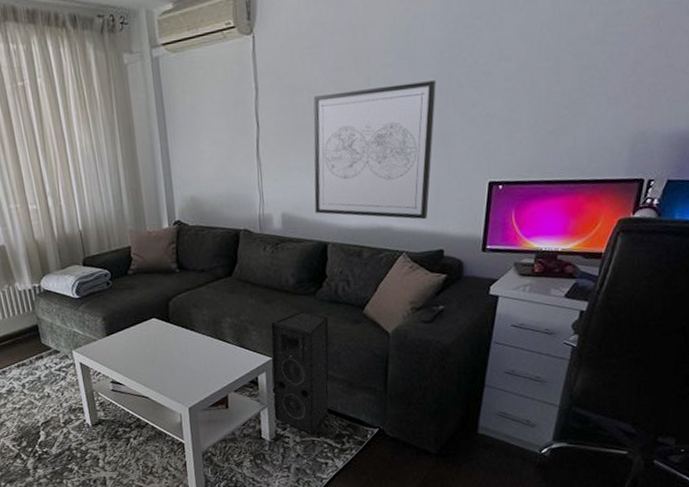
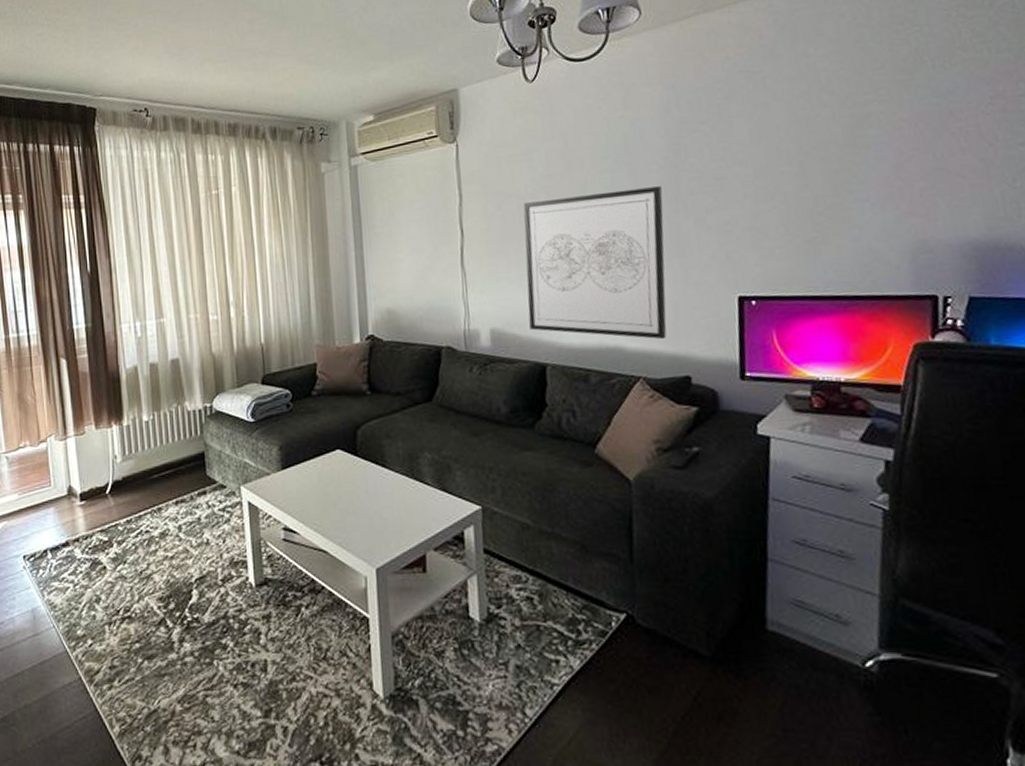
speaker: present [270,311,329,434] -> none [479,447,557,616]

